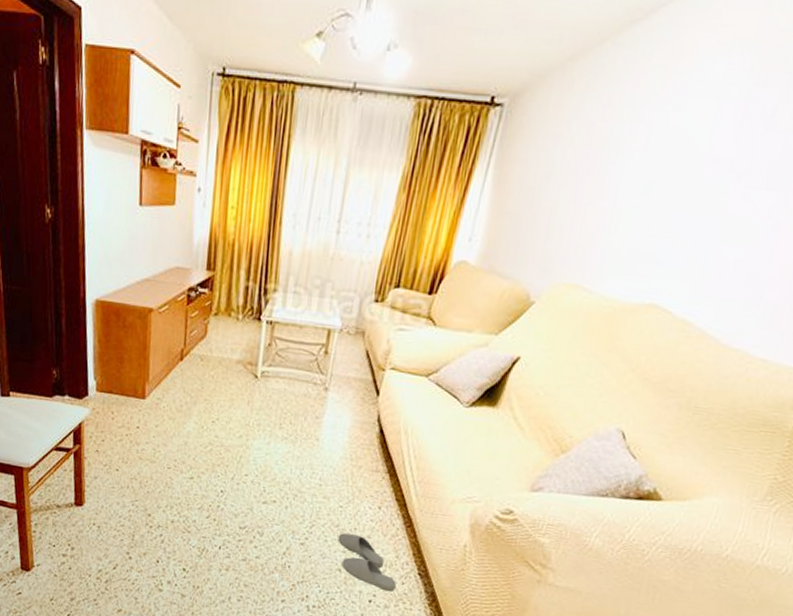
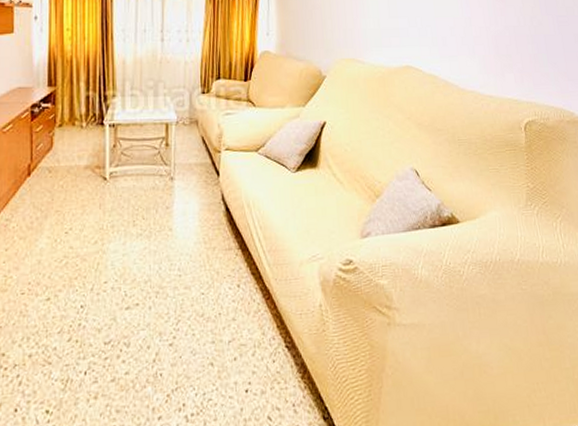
slippers: present [338,533,396,591] -> none [205,320,268,374]

